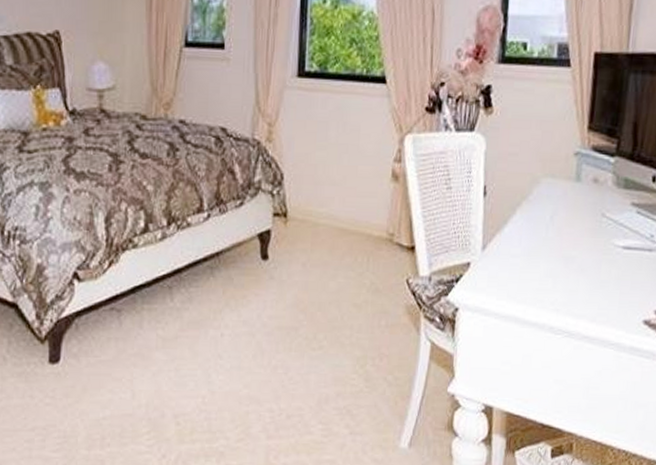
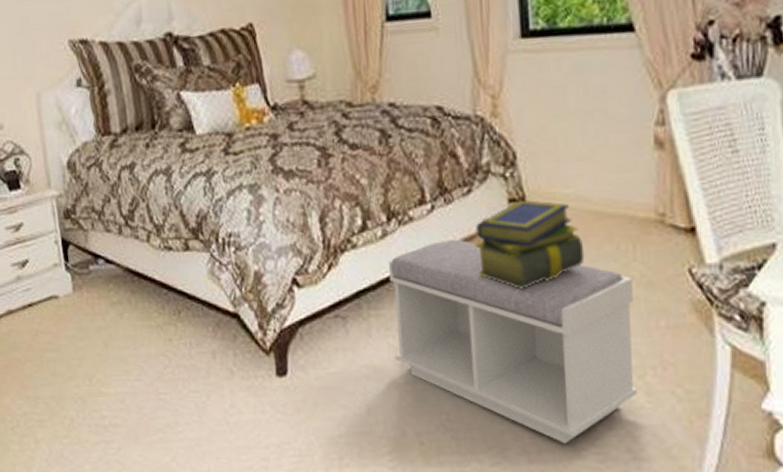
bench: none [162,245,364,422] -> present [388,239,637,444]
stack of books: none [242,215,330,290] -> present [475,200,585,288]

